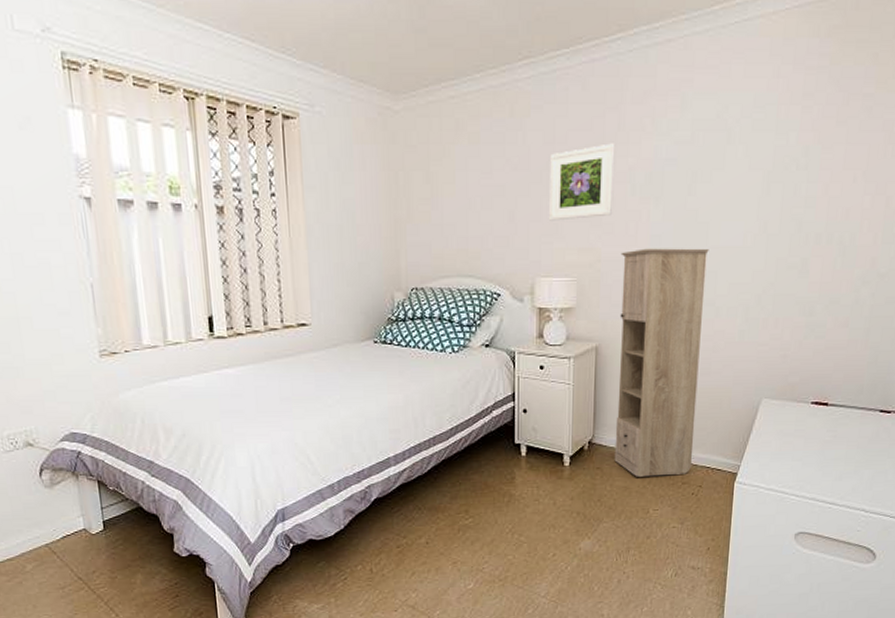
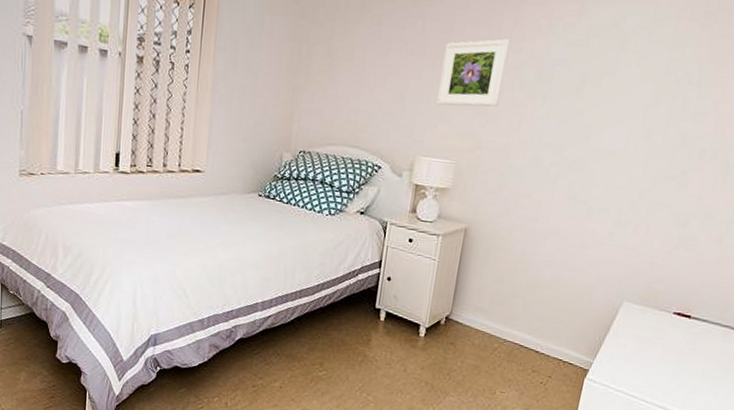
storage cabinet: present [614,248,709,477] -> none [468,141,589,363]

